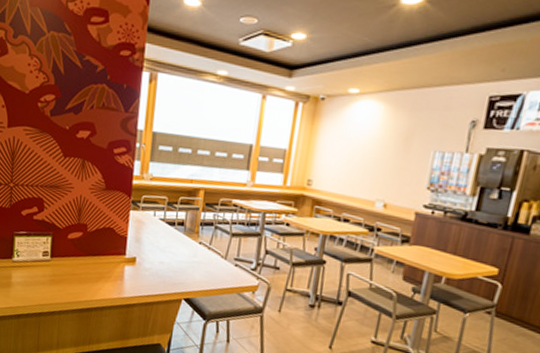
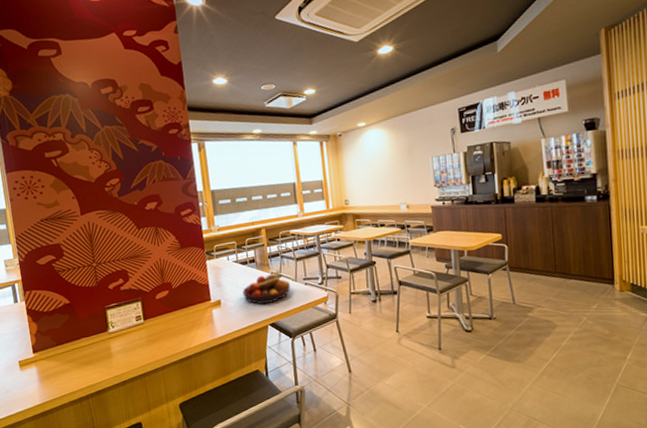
fruit bowl: none [162,241,219,276] -> present [242,270,291,305]

